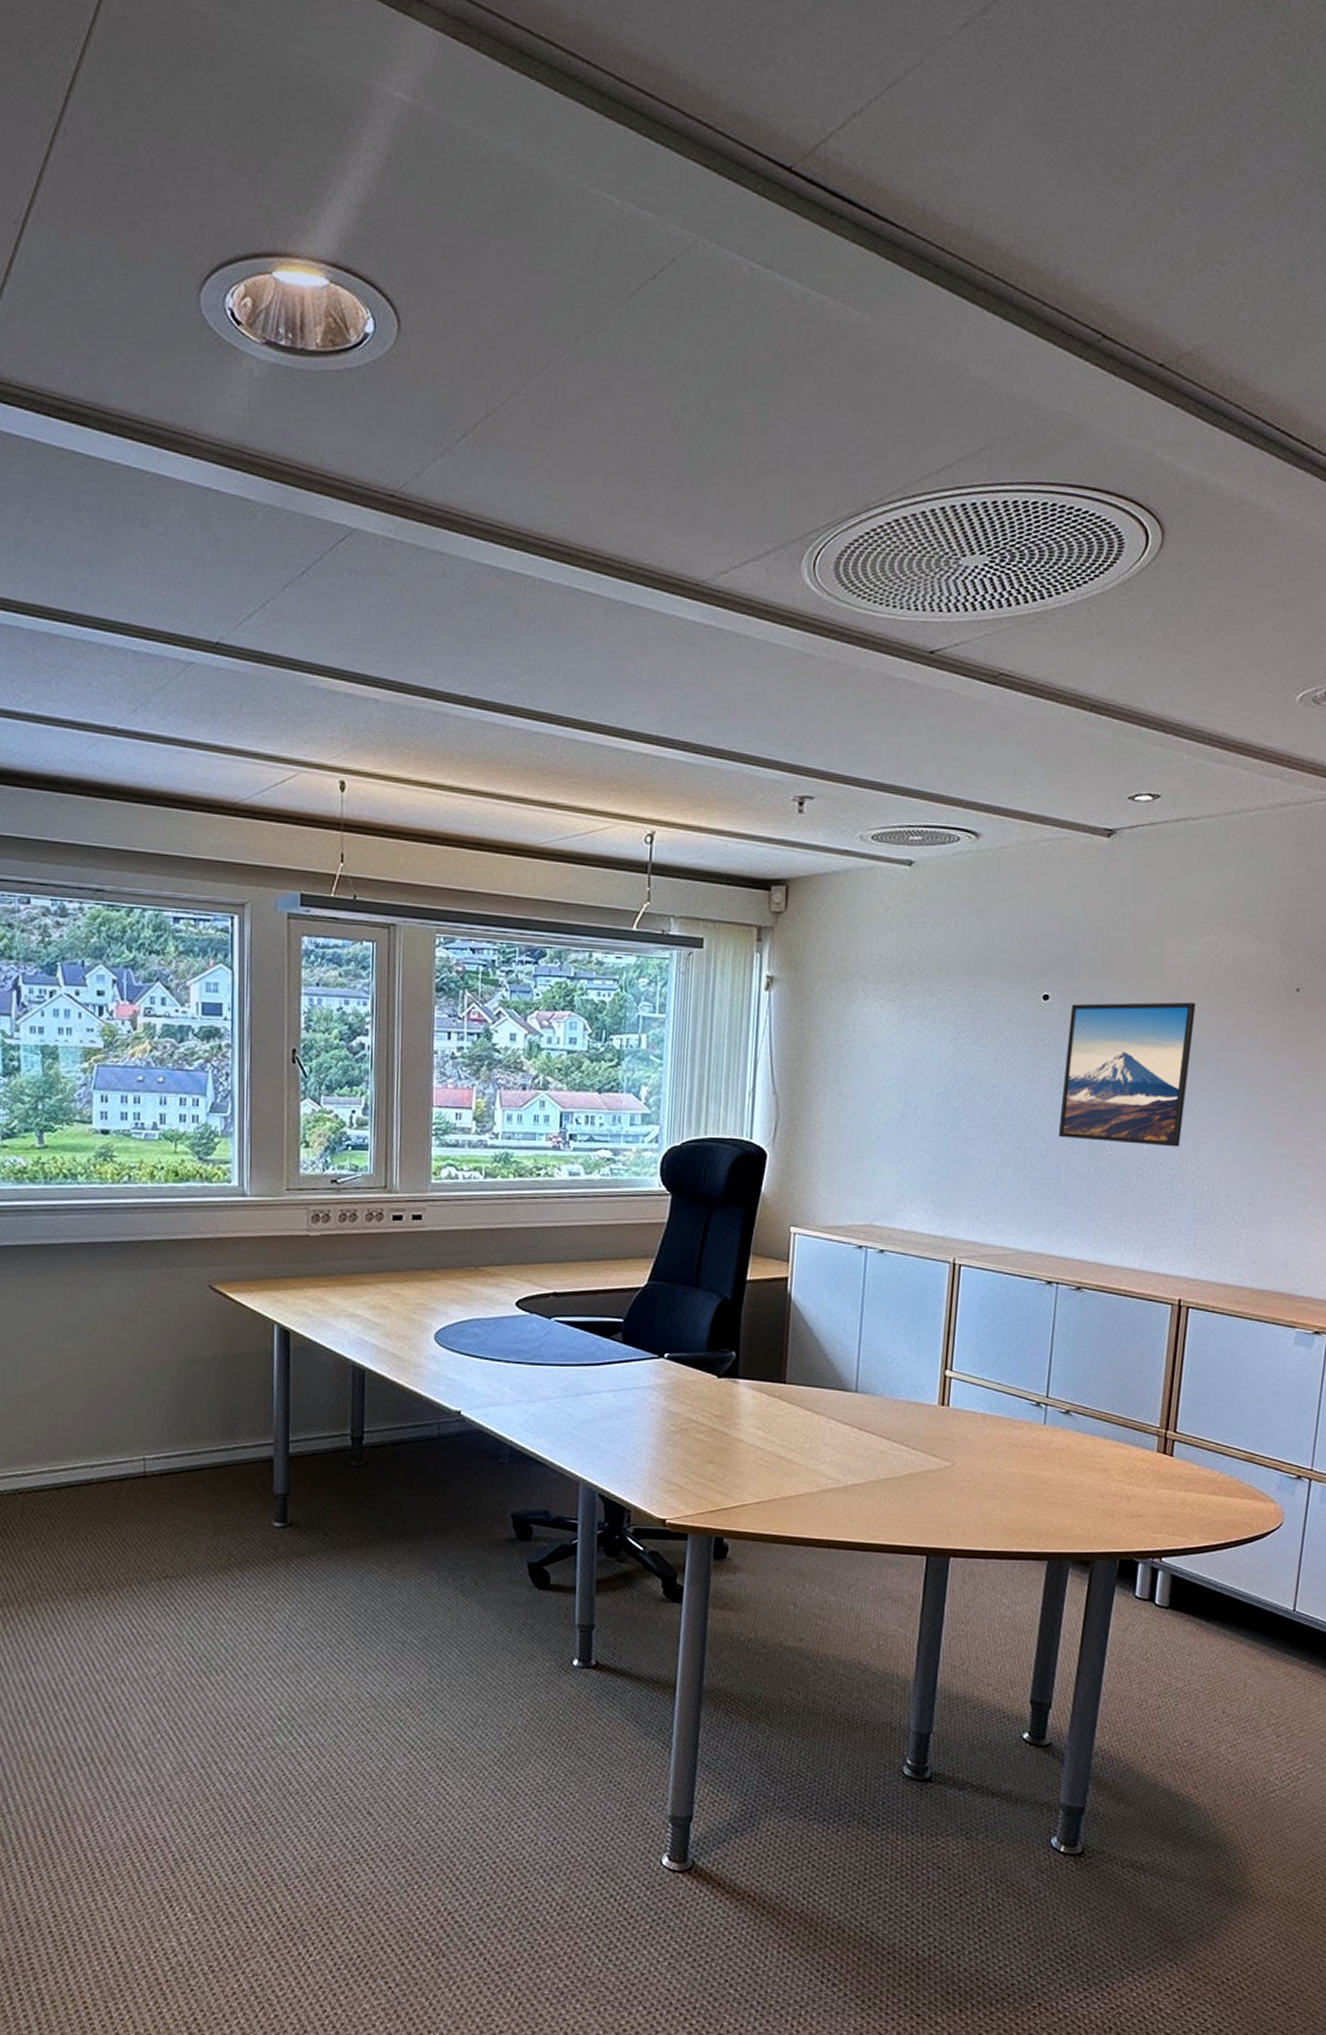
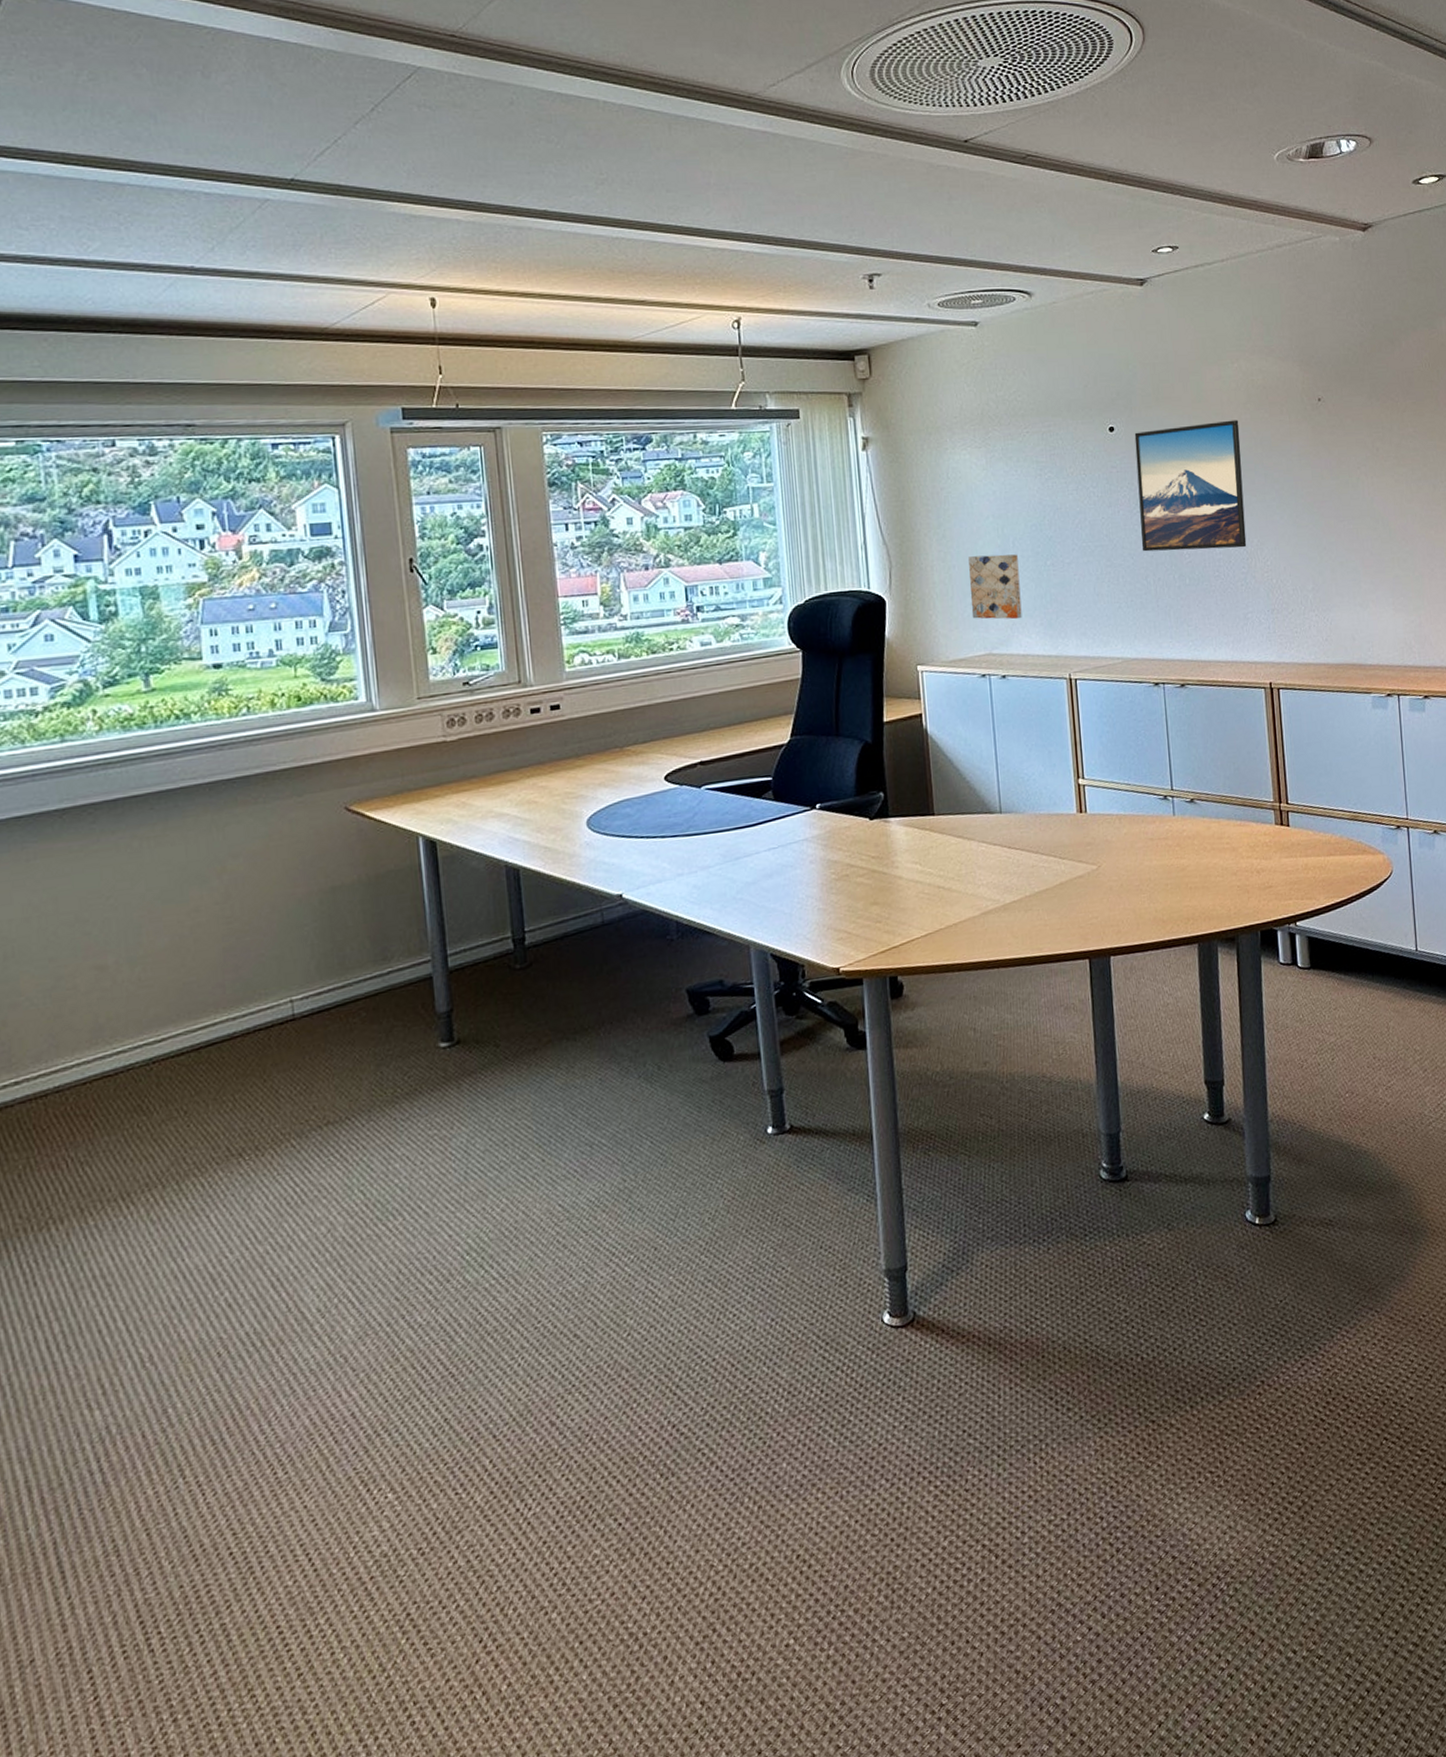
wall art: none [857,1119,917,1193] -> present [968,554,1022,620]

